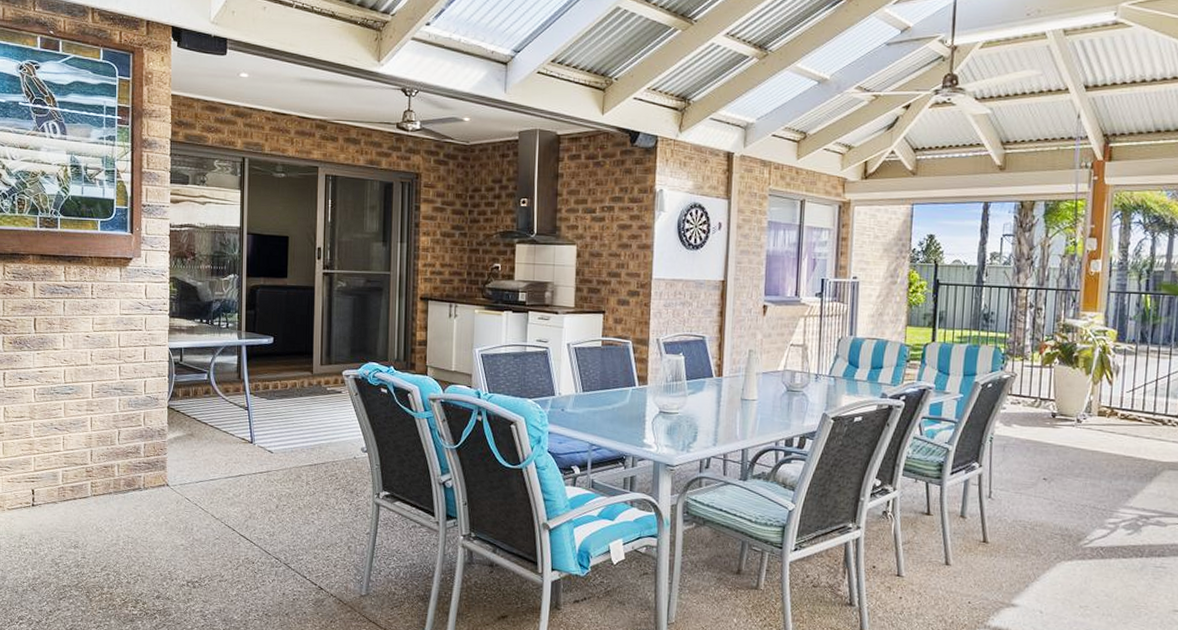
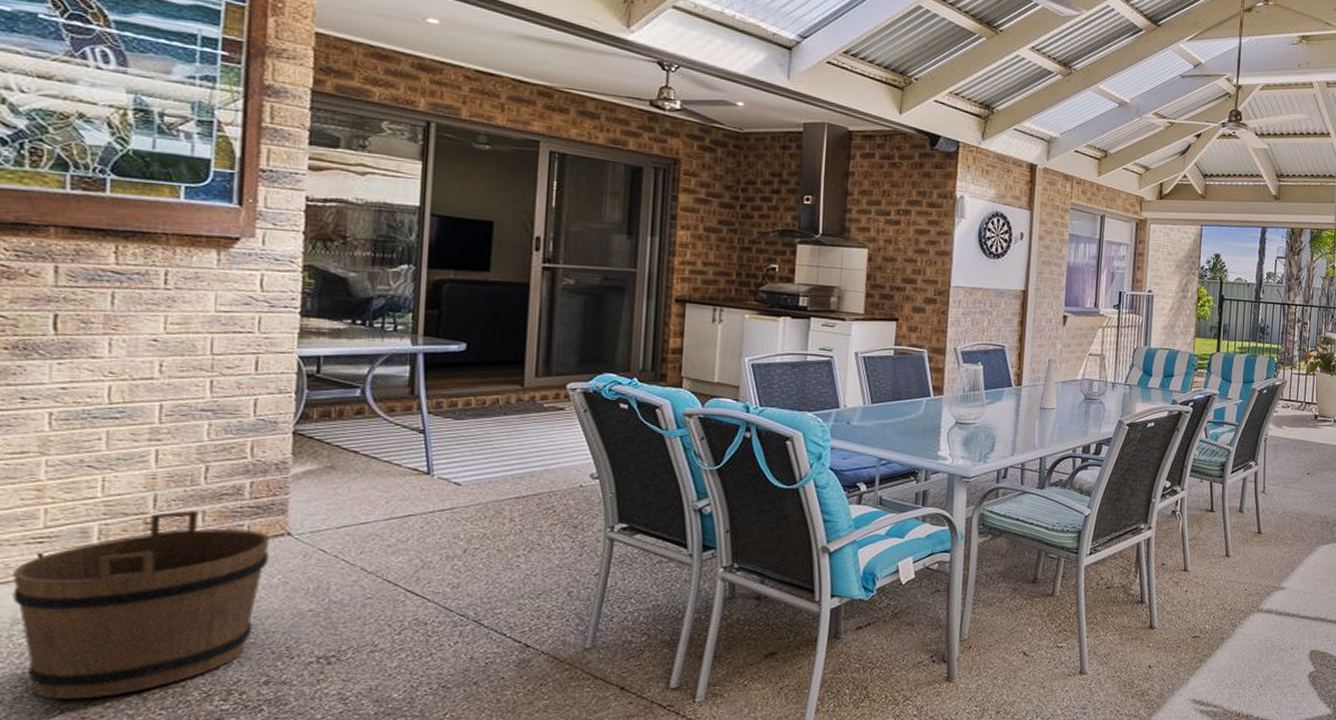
bucket: none [20,463,157,596] -> present [12,511,270,700]

